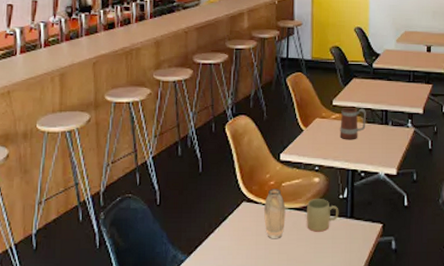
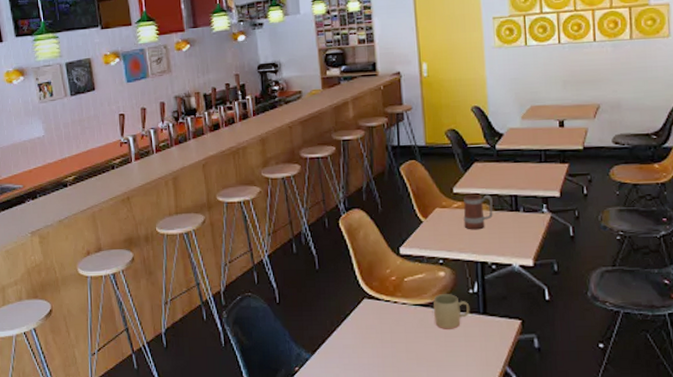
vase: present [264,189,286,239] -> none [387,284,411,337]

